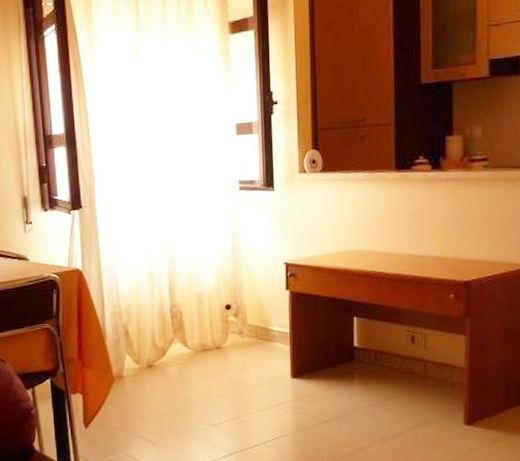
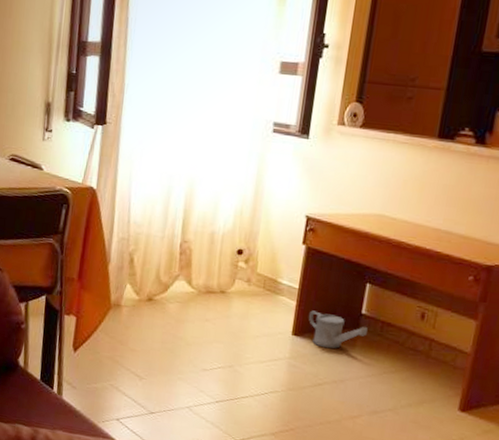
watering can: none [303,351,362,385] -> present [308,310,368,349]

